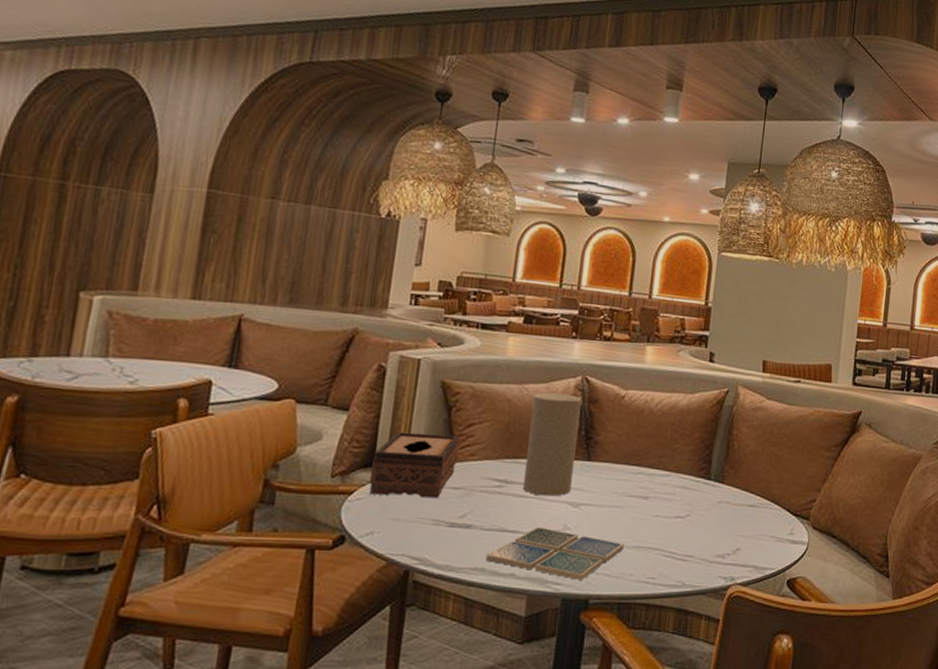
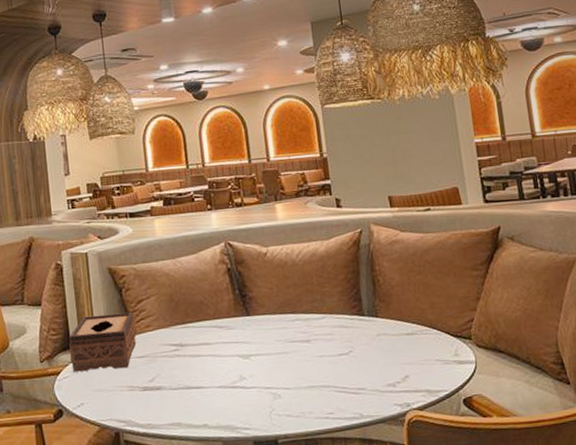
drink coaster: present [485,526,625,580] -> none [179,380,299,424]
decorative vase: present [522,392,582,497] -> none [187,260,239,353]

